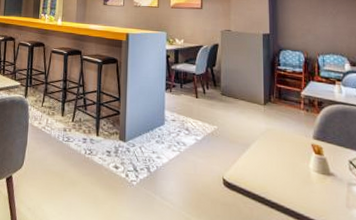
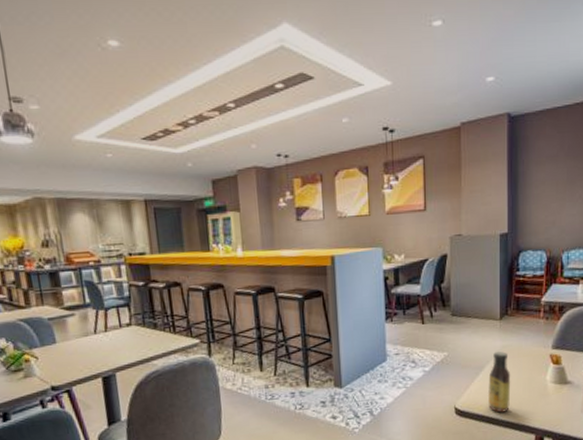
sauce bottle: none [253,133,276,192] -> present [487,351,511,413]

